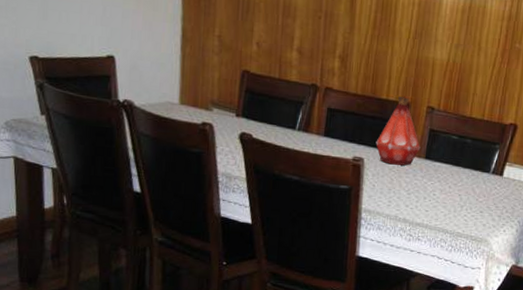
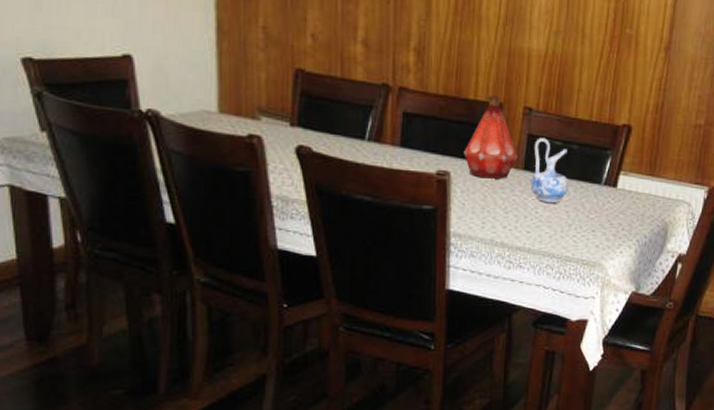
ceramic pitcher: none [430,132,462,187] -> present [530,138,569,203]

